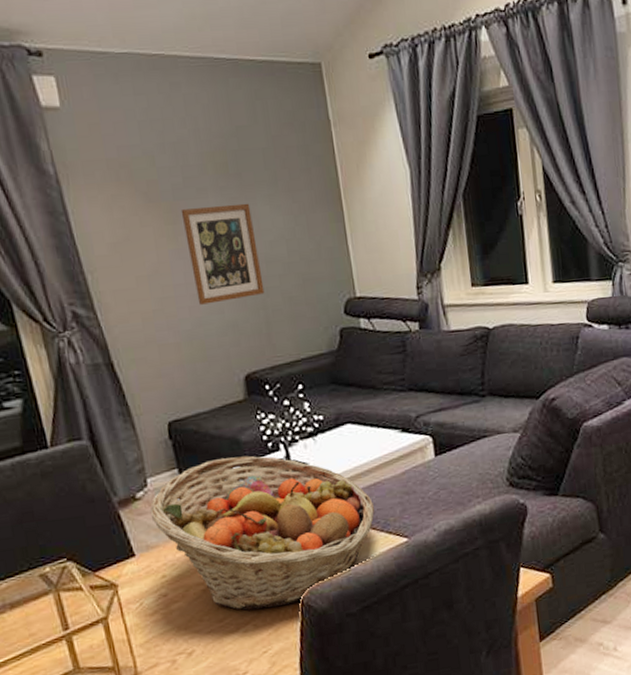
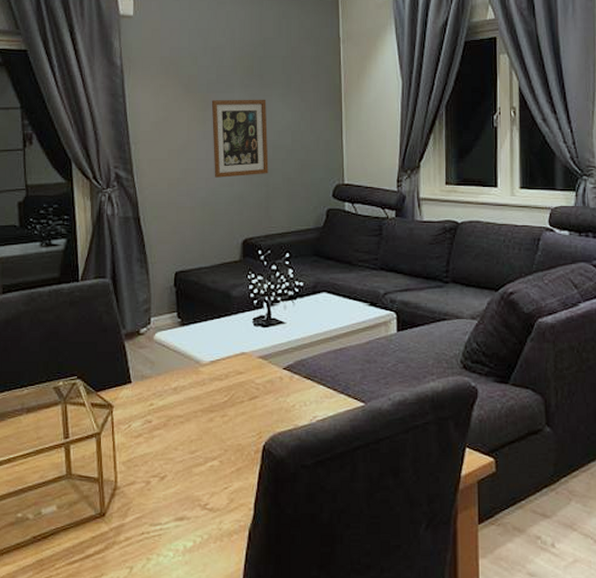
fruit basket: present [150,455,375,611] -> none [149,309,338,448]

